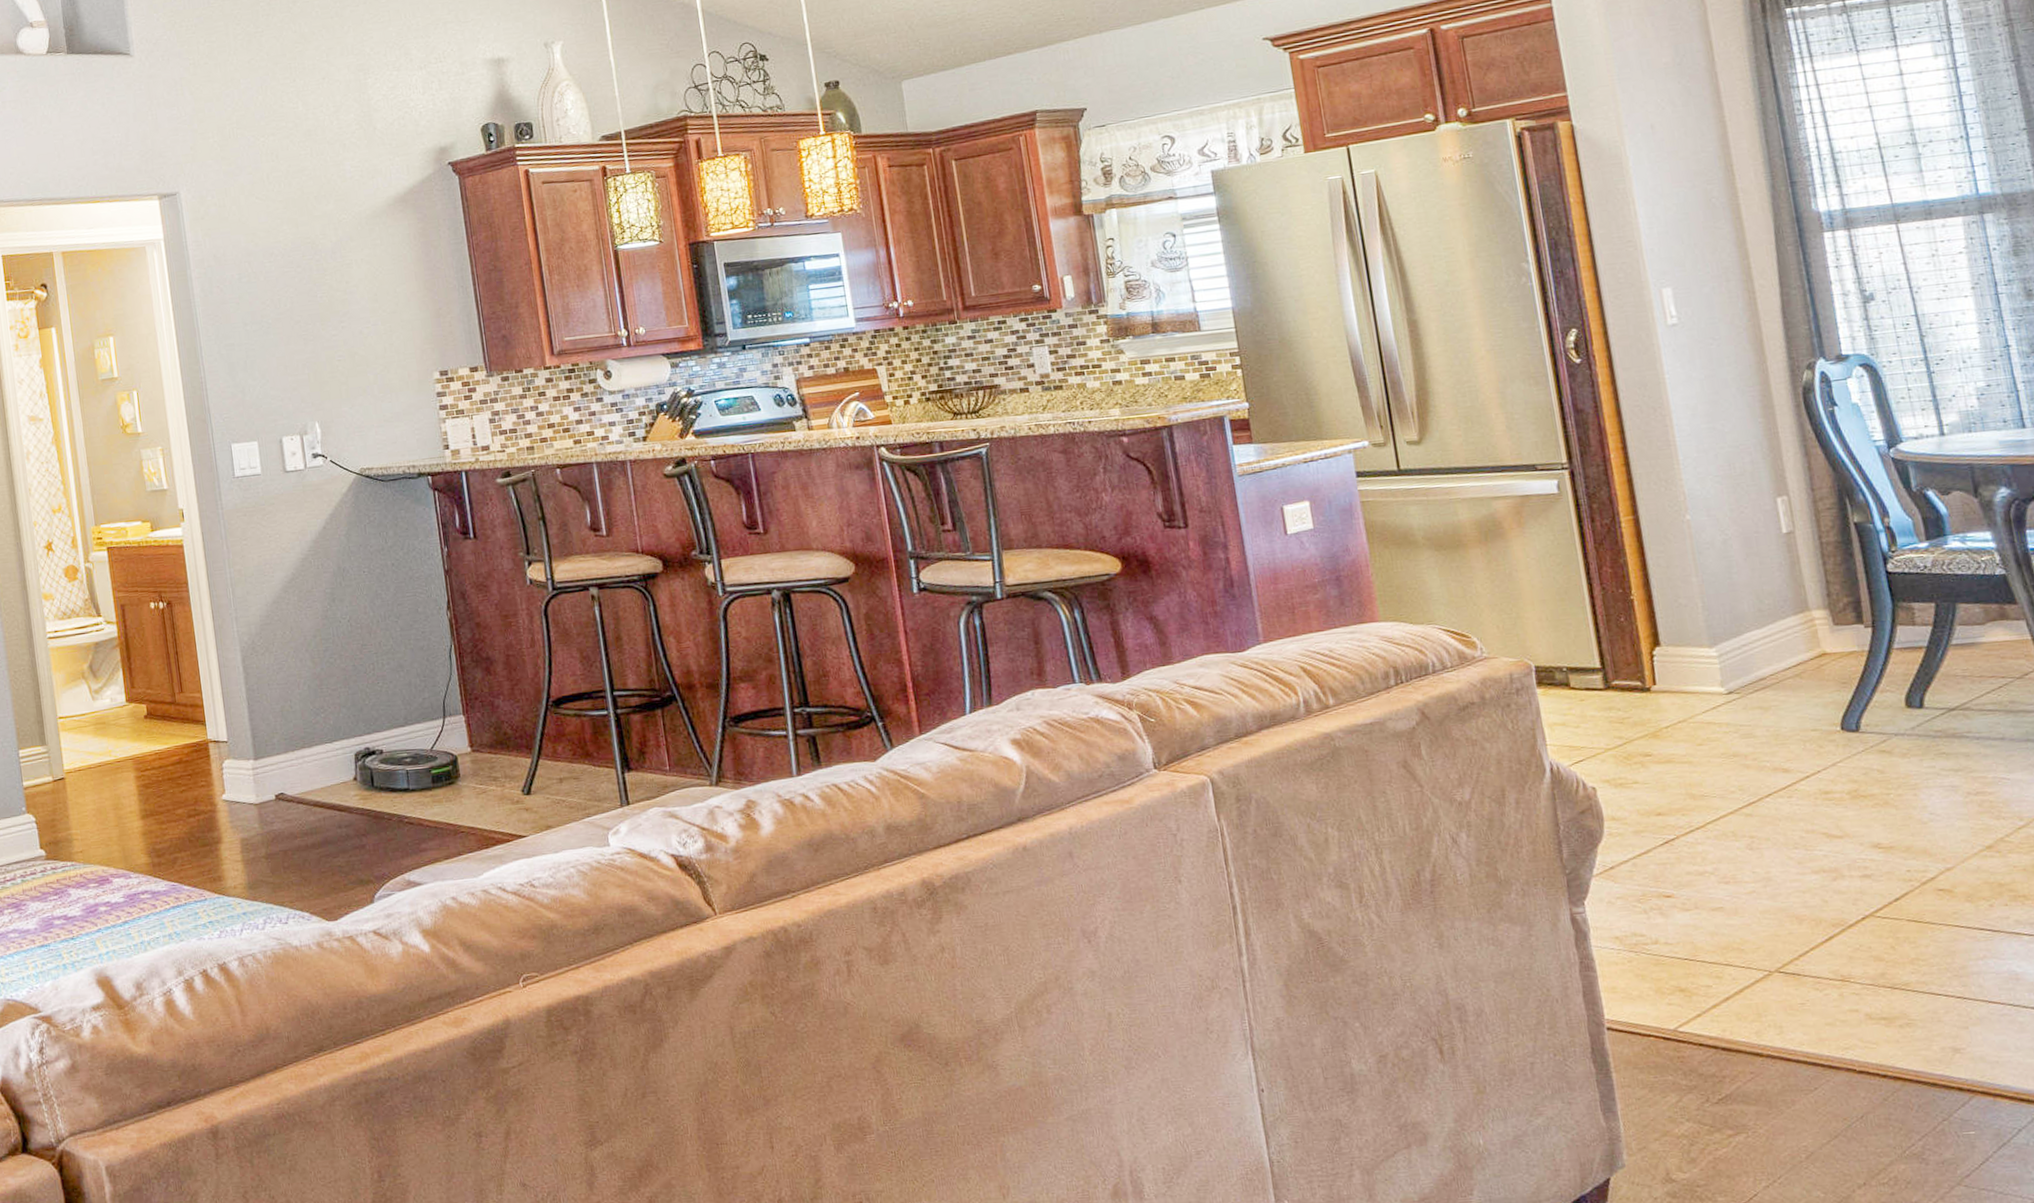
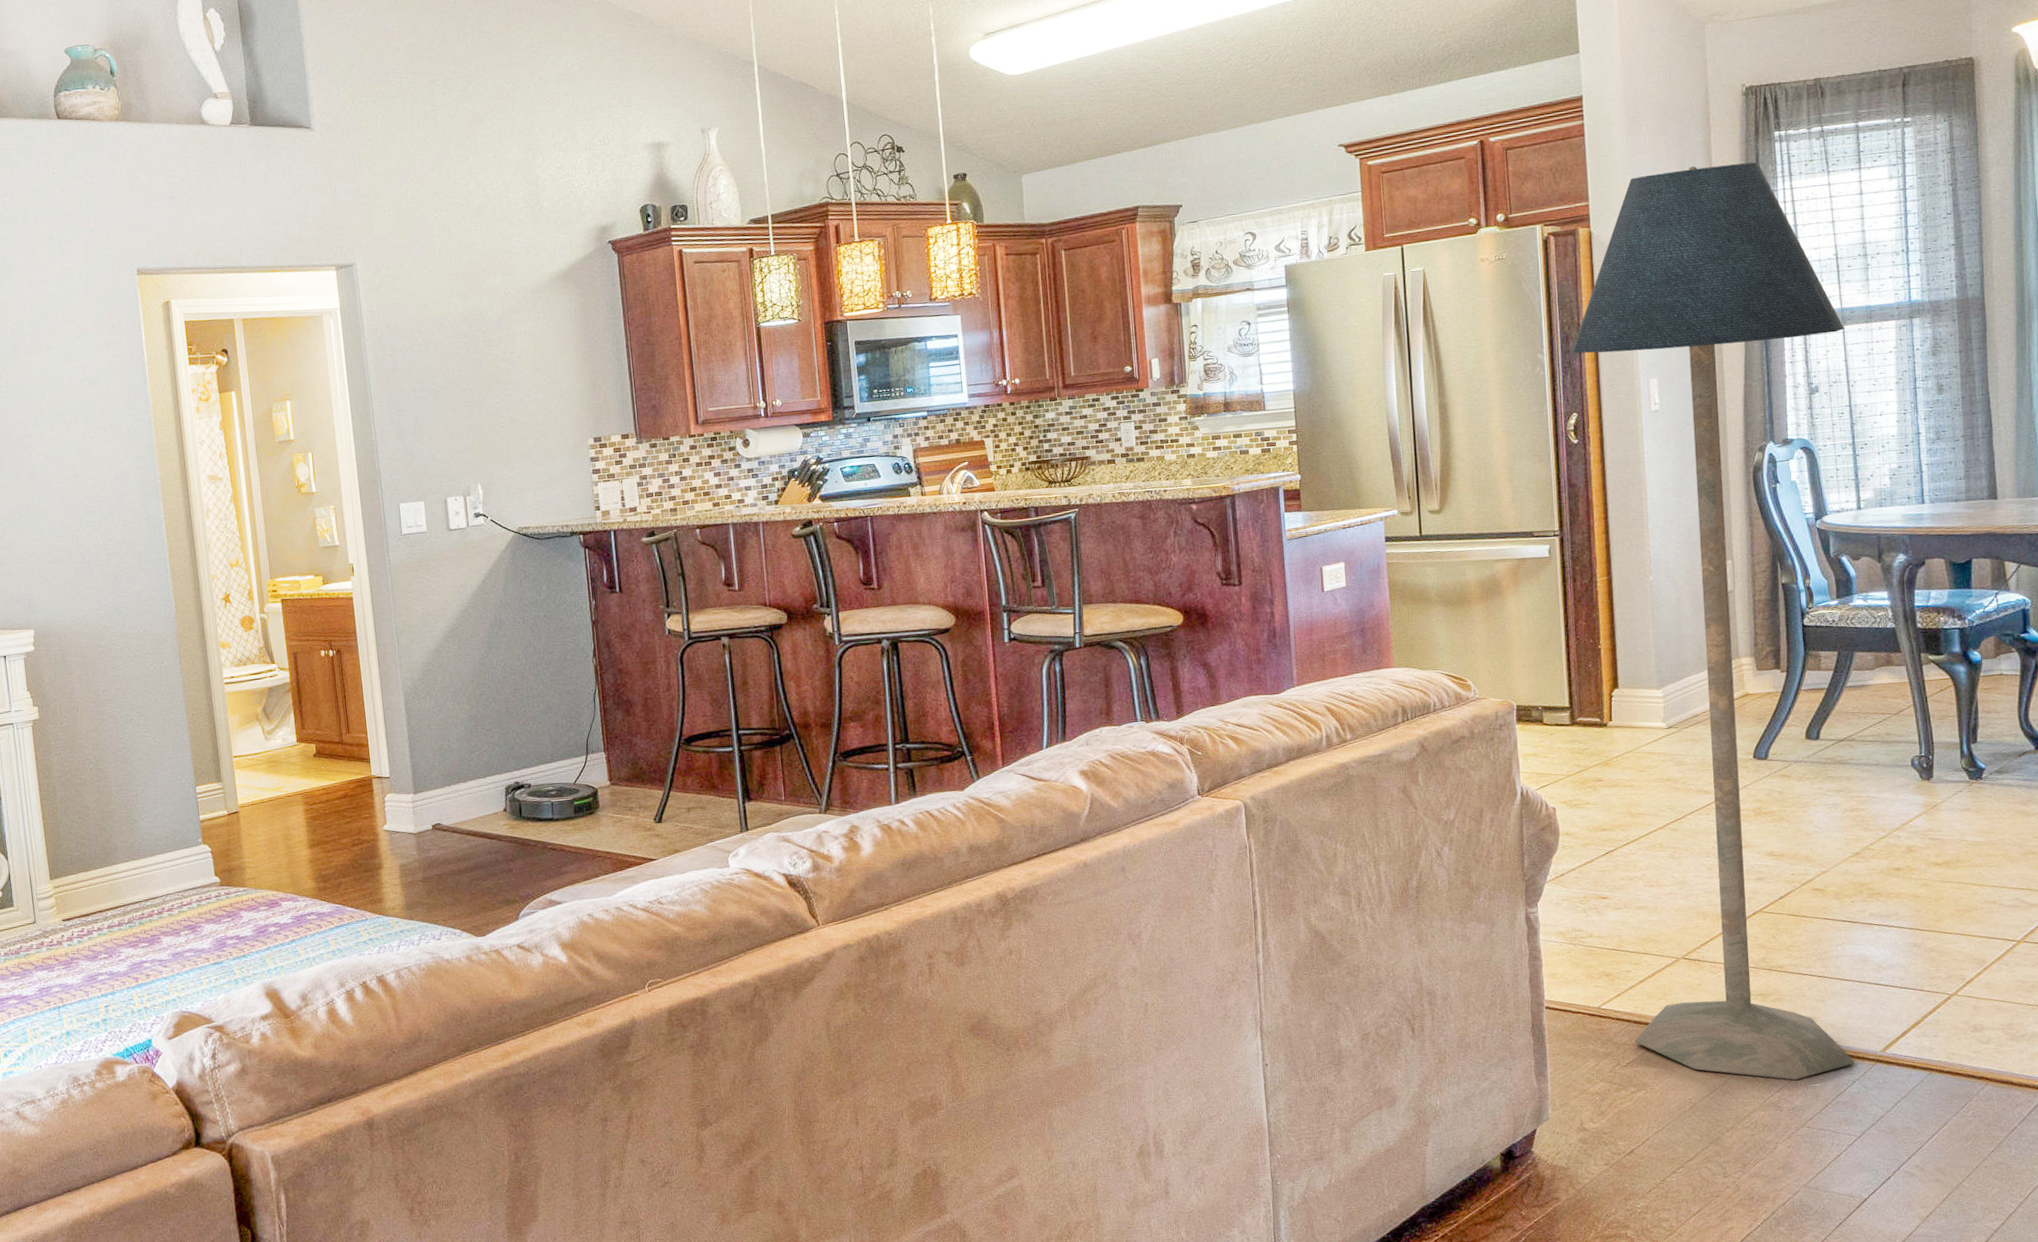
floor lamp: none [1563,43,2017,1126] -> present [1572,162,1854,1080]

